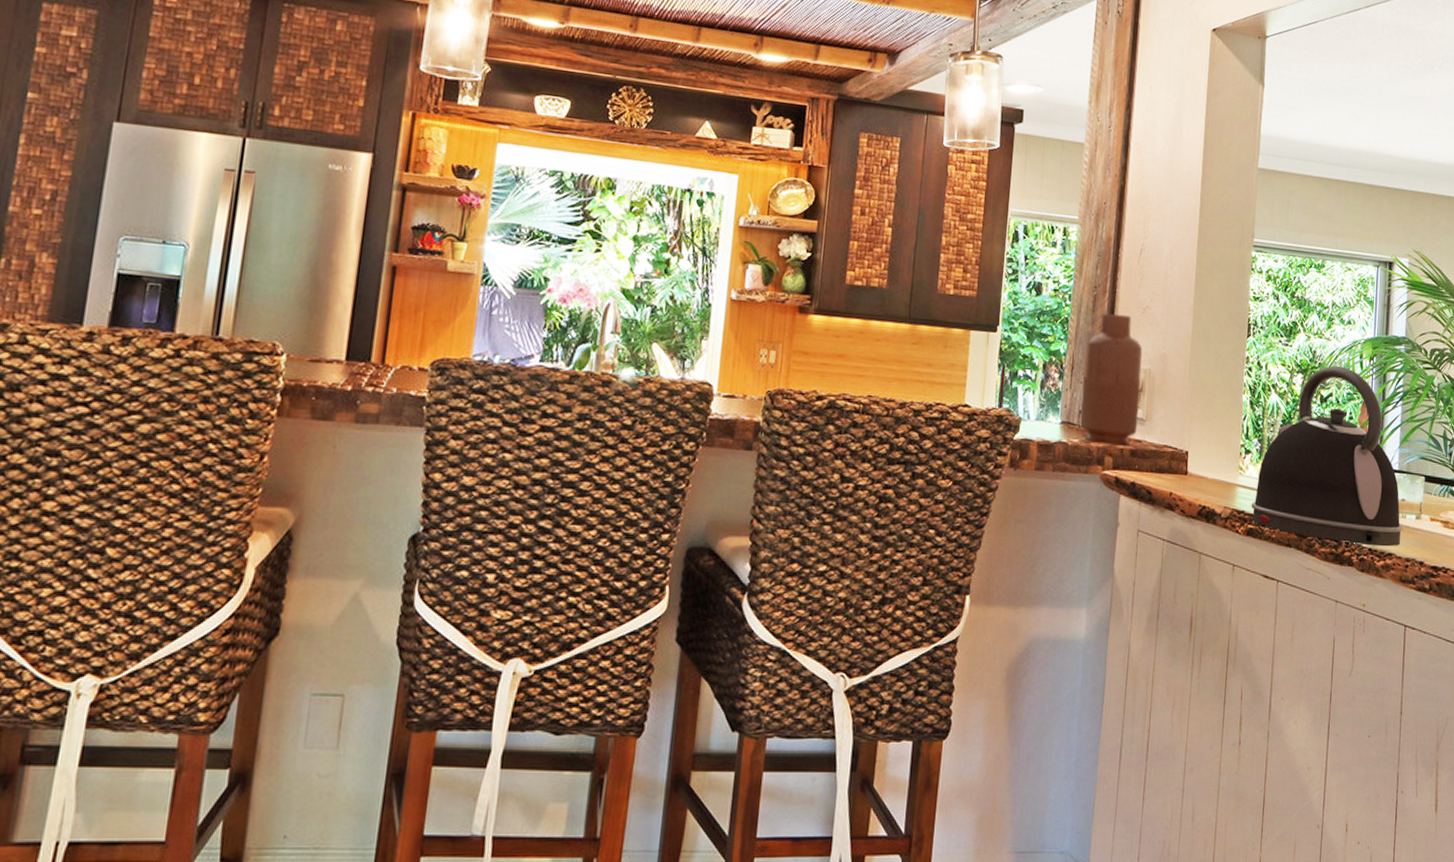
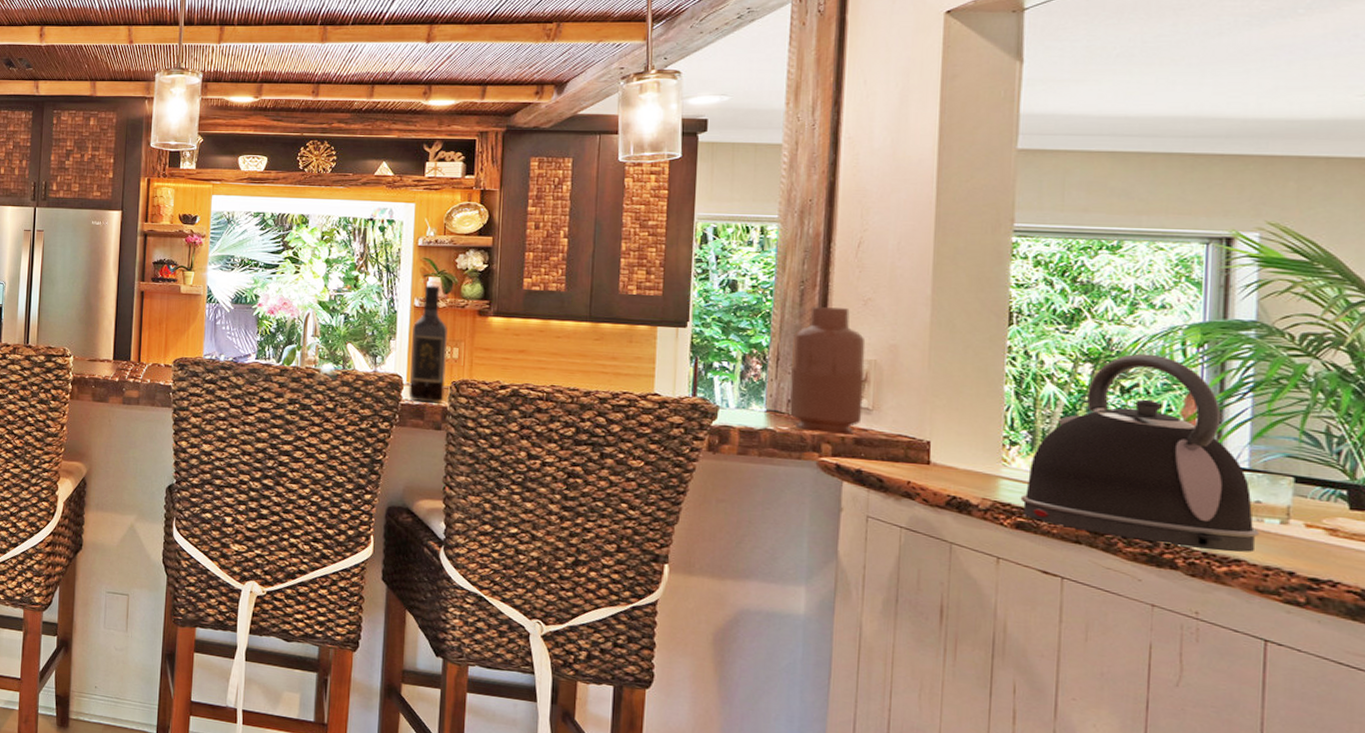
wine bottle: none [718,274,766,417] -> present [408,285,448,403]

